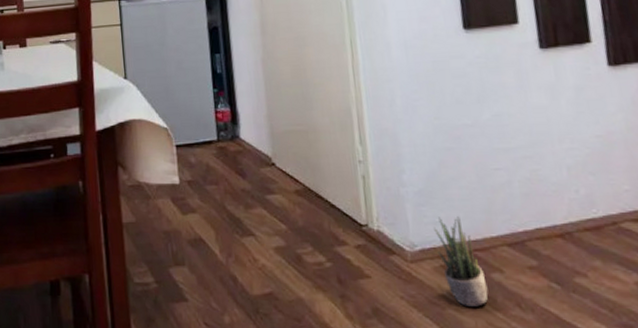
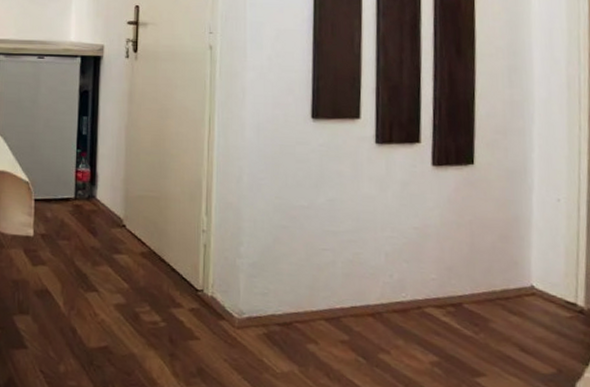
potted plant: present [434,216,488,307] -> none [262,288,303,374]

